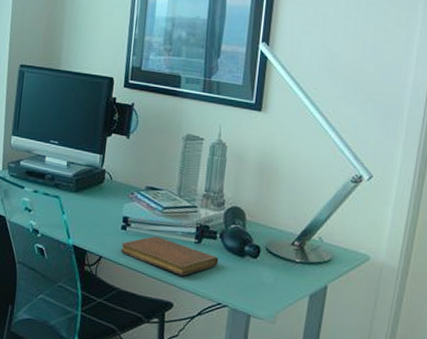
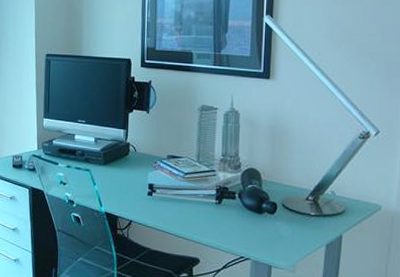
notebook: present [120,236,219,276] -> none [148,199,239,233]

